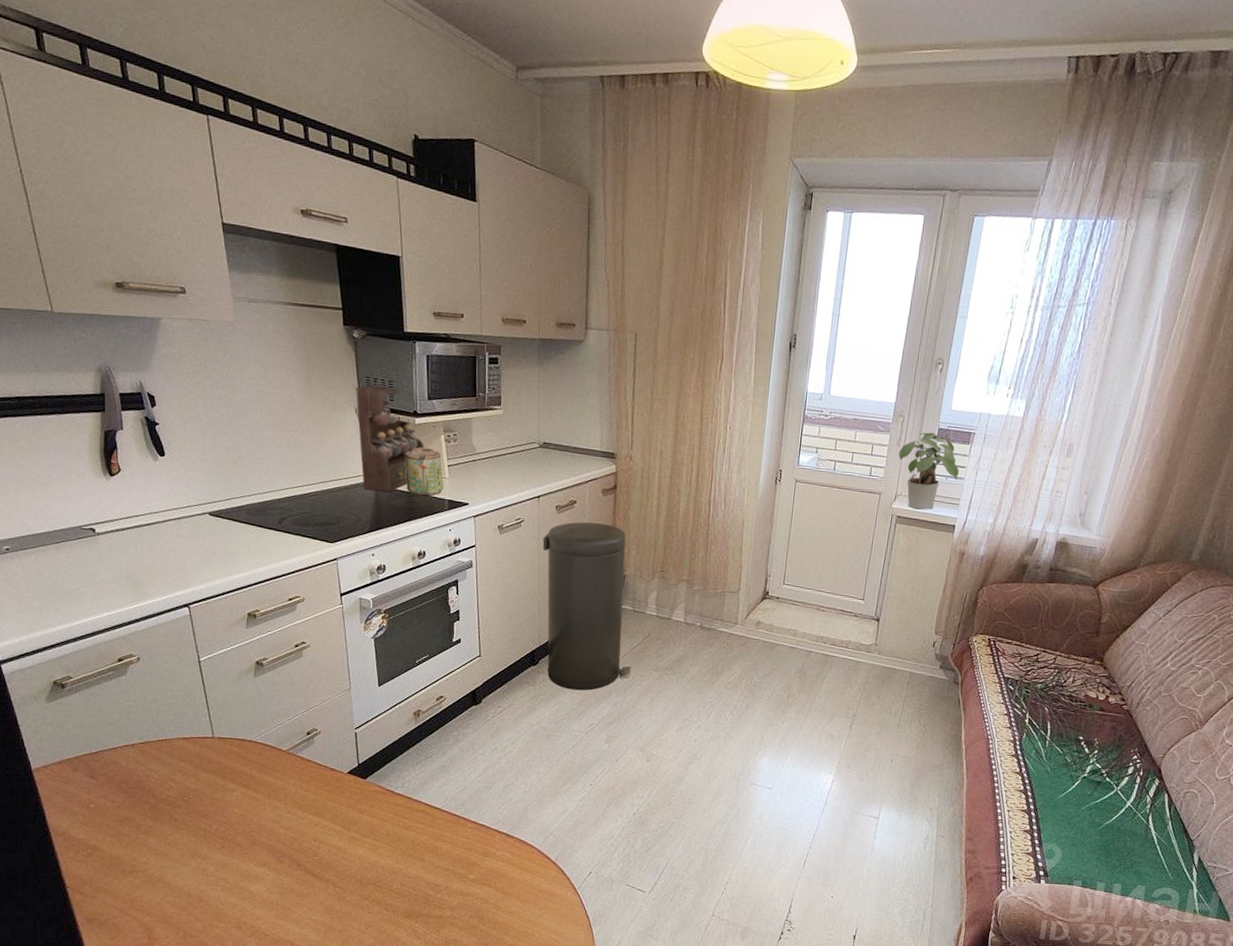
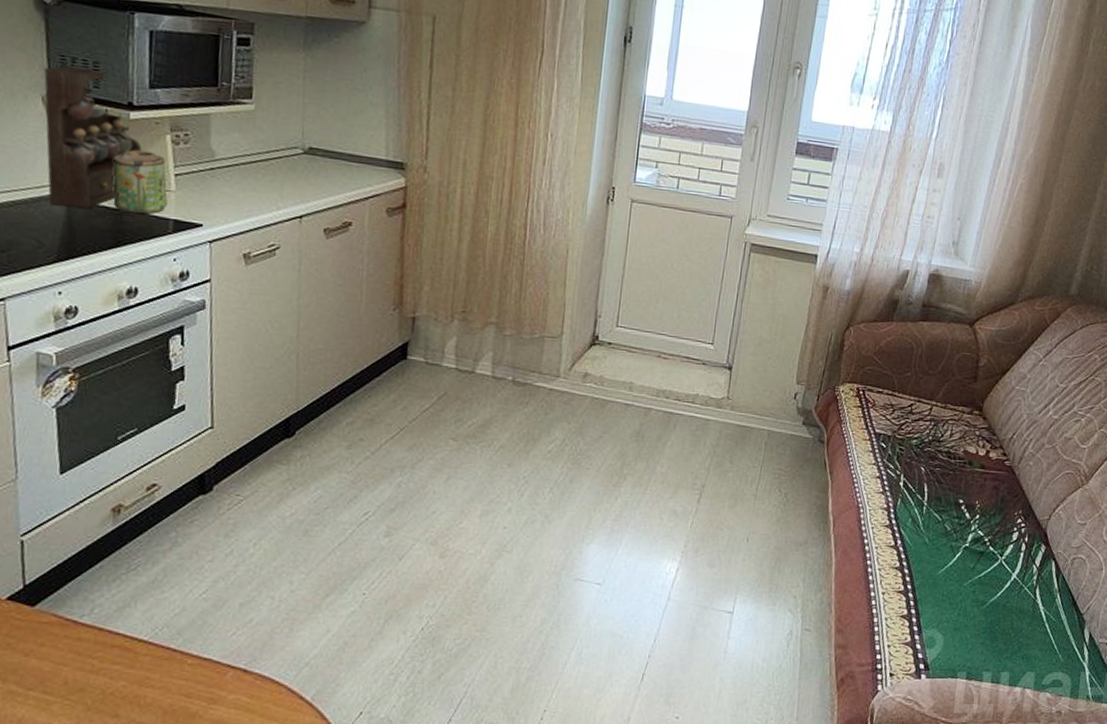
pedal bin: present [542,522,632,691] -> none [304,249,422,469]
potted plant: present [898,432,959,510] -> none [752,146,821,237]

